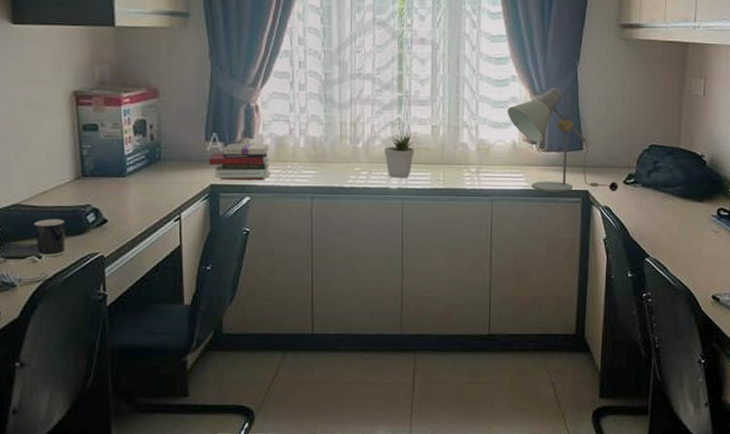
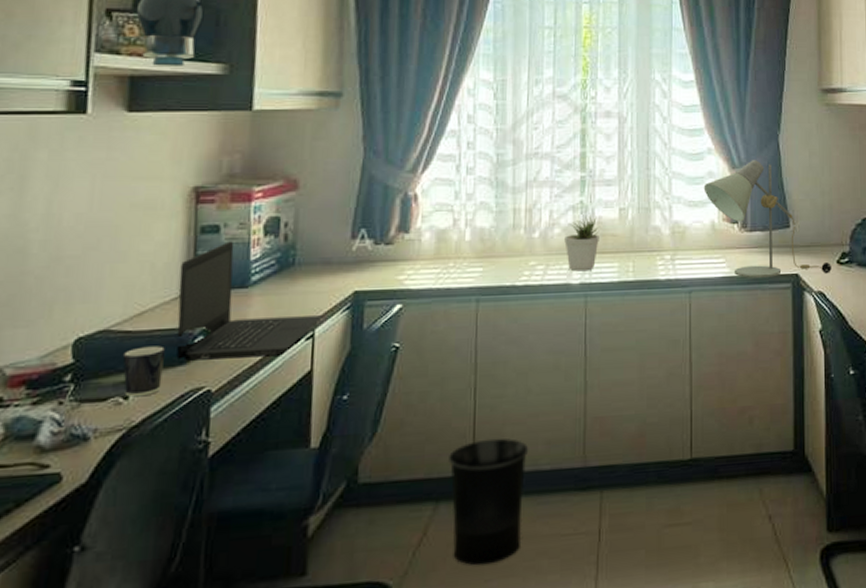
laptop: none [70,138,186,233] -> present [176,241,322,361]
books: present [208,143,271,181] -> none [353,239,430,284]
waste bin: none [293,307,357,400] -> present [449,438,529,566]

